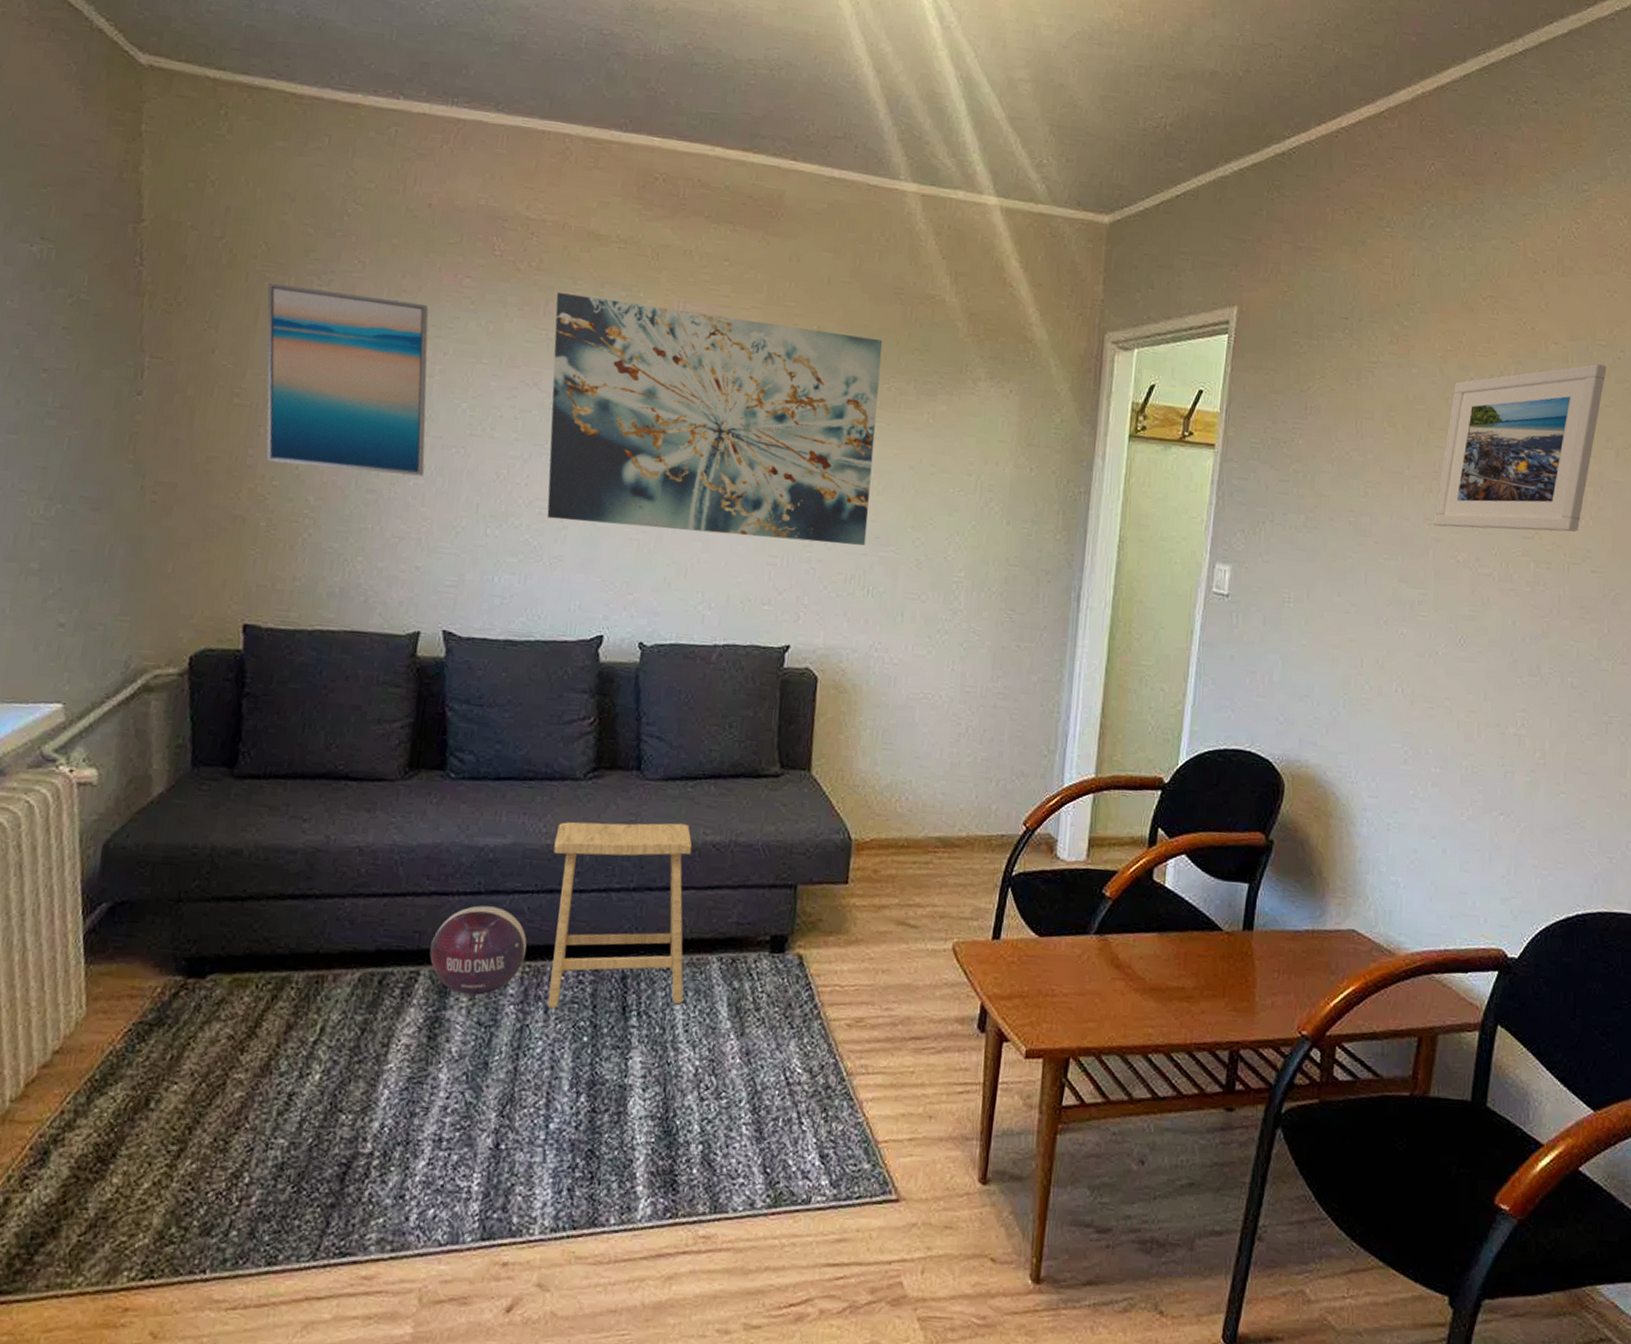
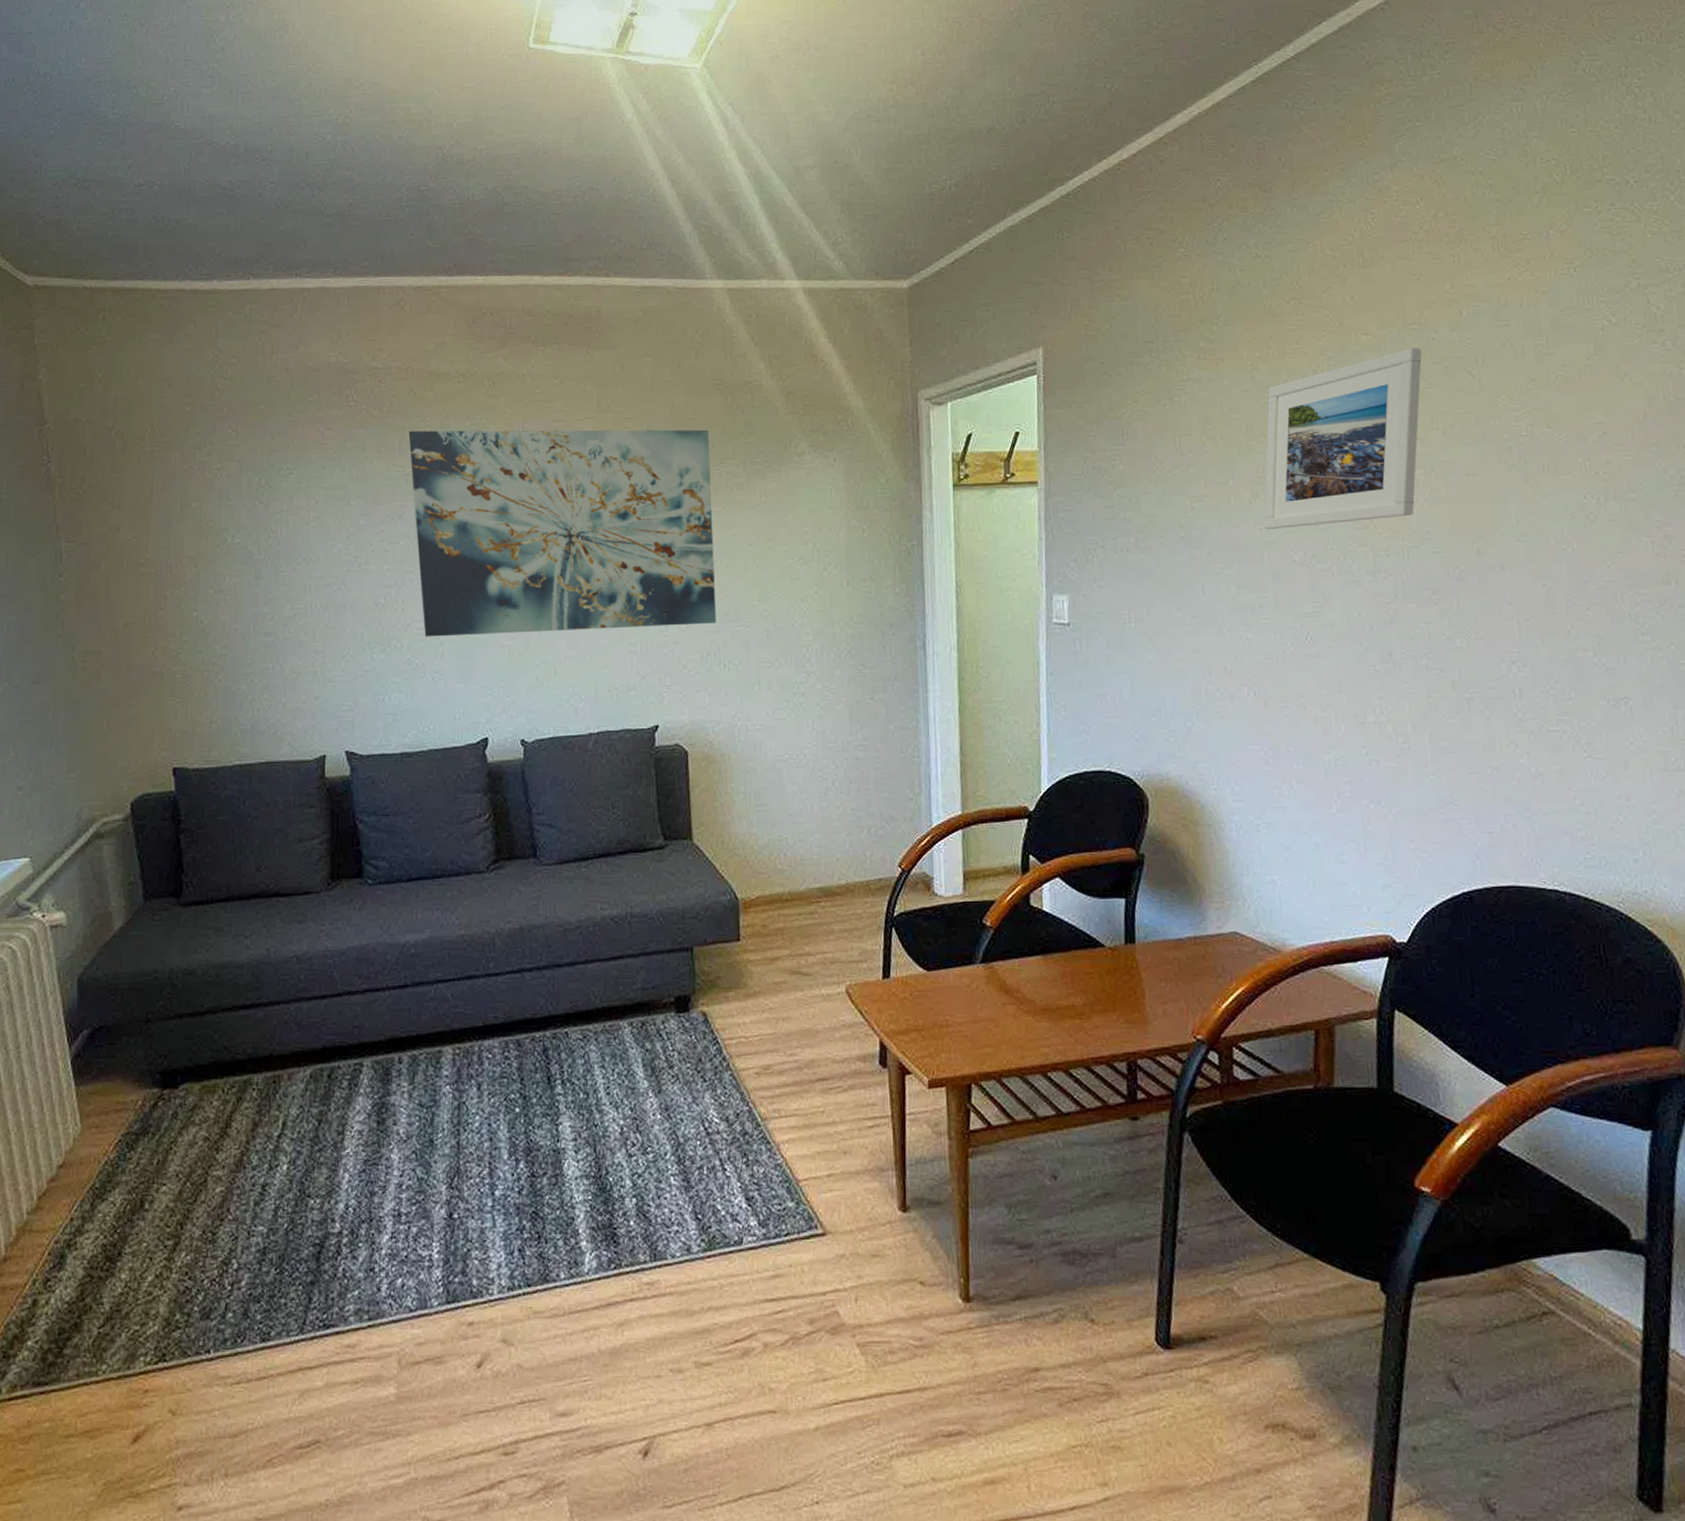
wall art: present [266,283,429,476] -> none [158,459,312,620]
ball: present [429,905,527,995] -> none [369,996,454,1080]
footstool: present [547,822,692,1009] -> none [468,902,602,1085]

